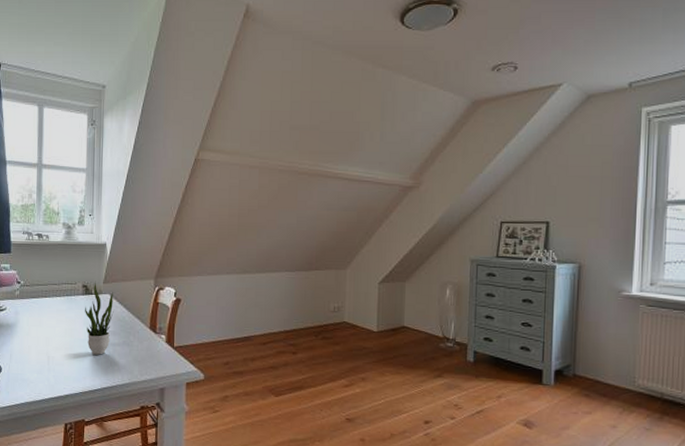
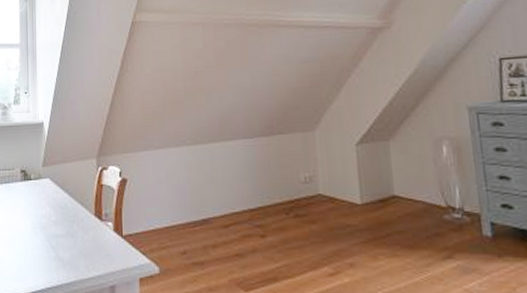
potted plant: present [85,281,114,355] -> none [24,164,55,249]

